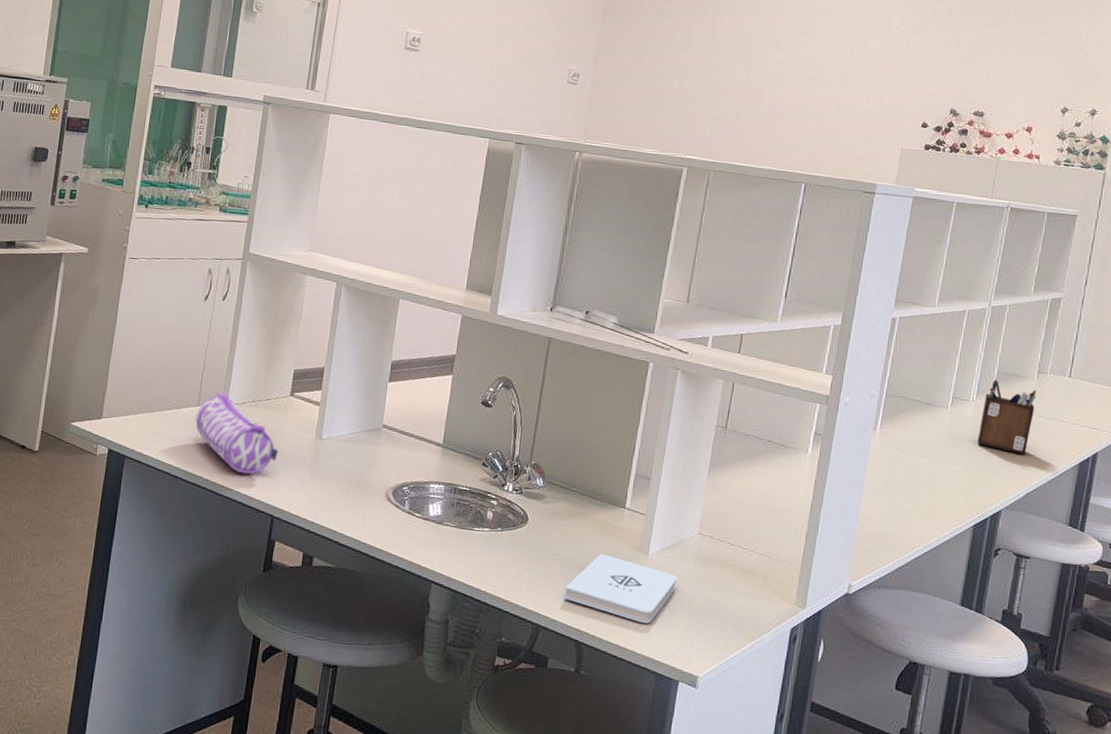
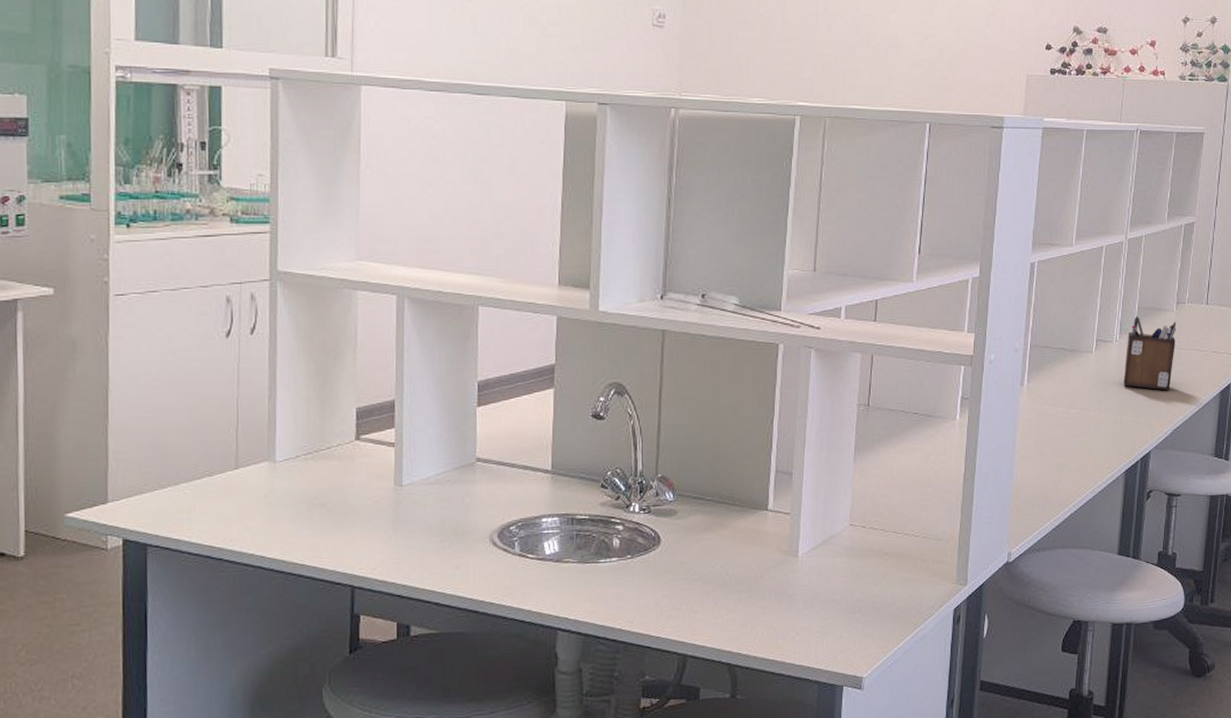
pencil case: present [195,392,278,475] -> none [235,448,349,543]
notepad: present [564,554,678,624] -> none [710,564,832,632]

